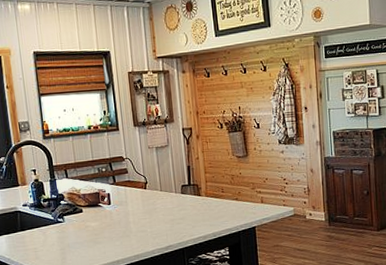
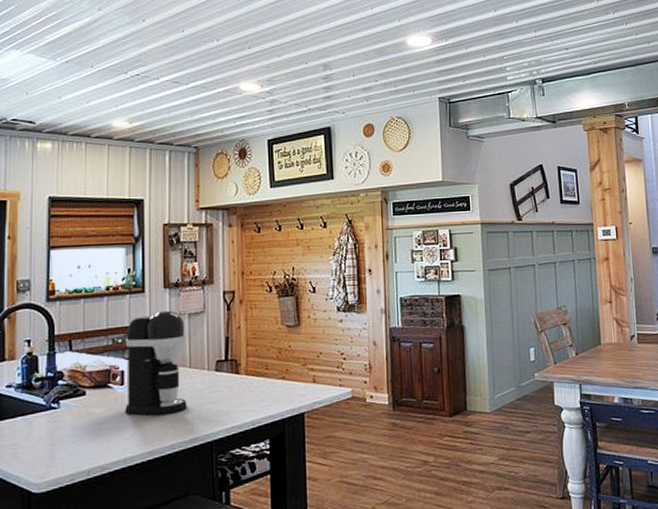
coffee maker: none [108,144,162,228] -> present [125,310,187,416]

